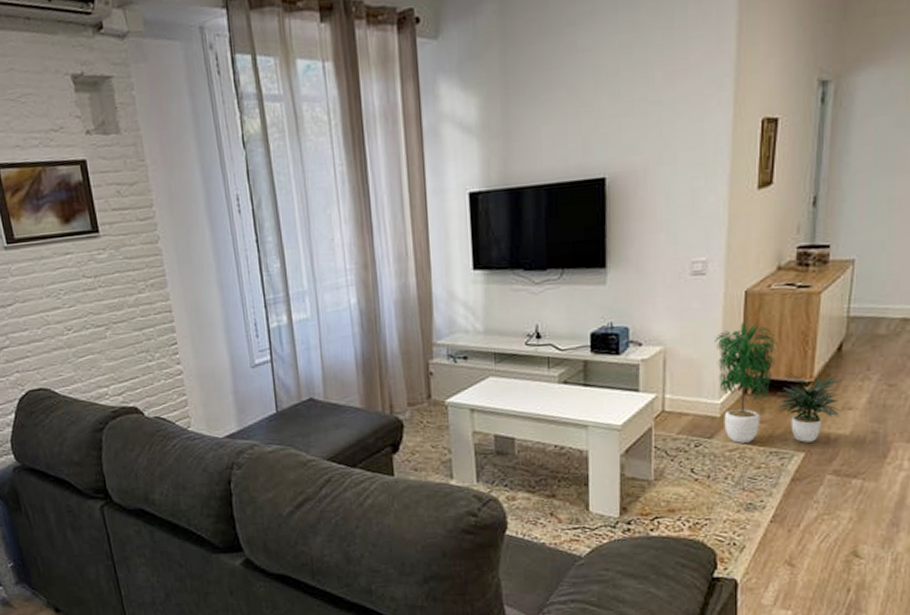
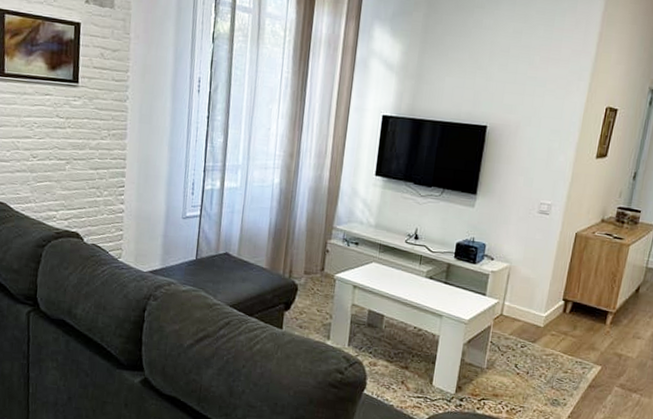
potted plant: present [713,321,842,443] -> none [545,256,636,359]

